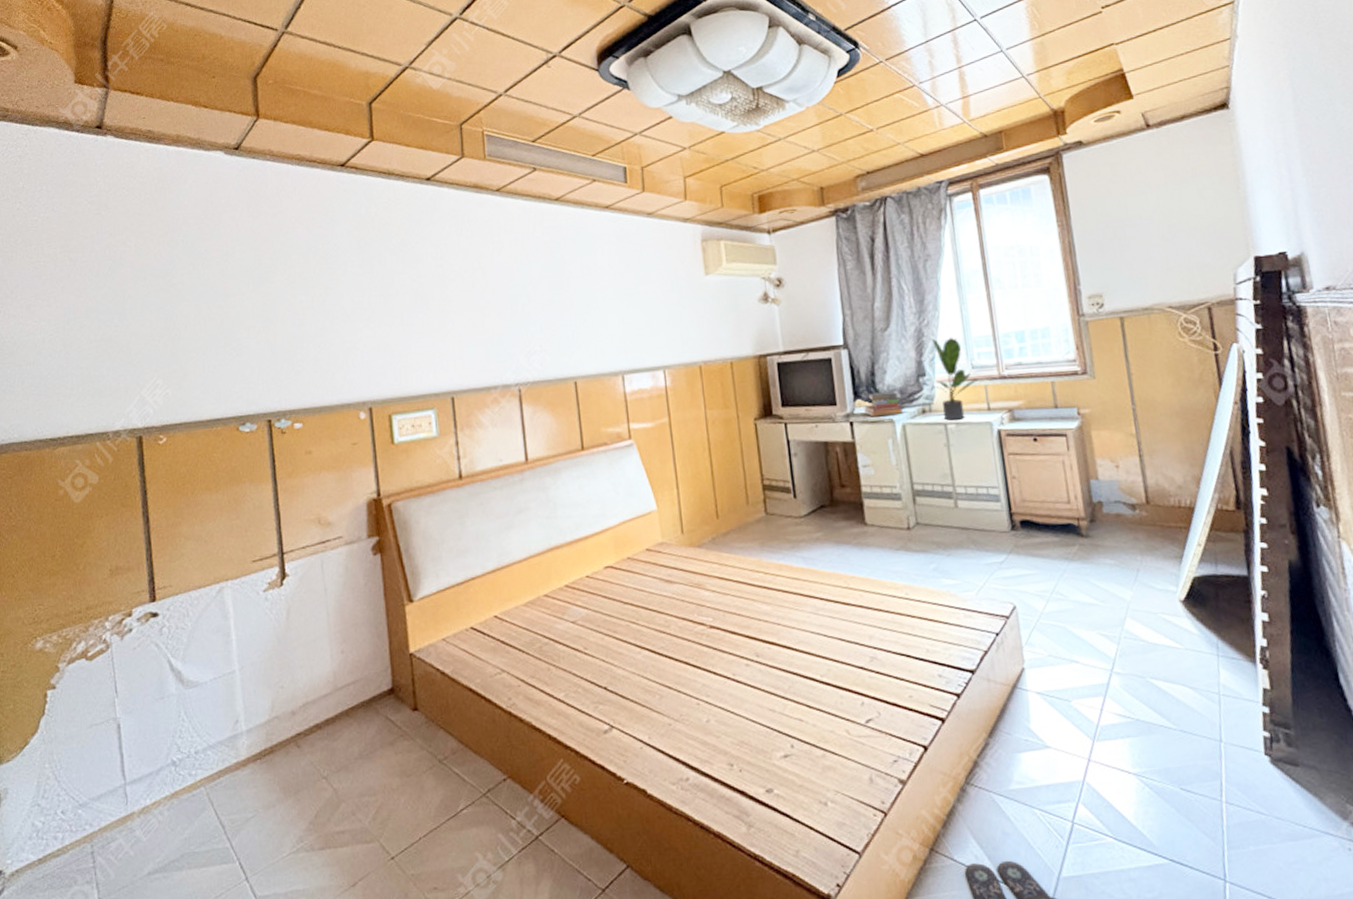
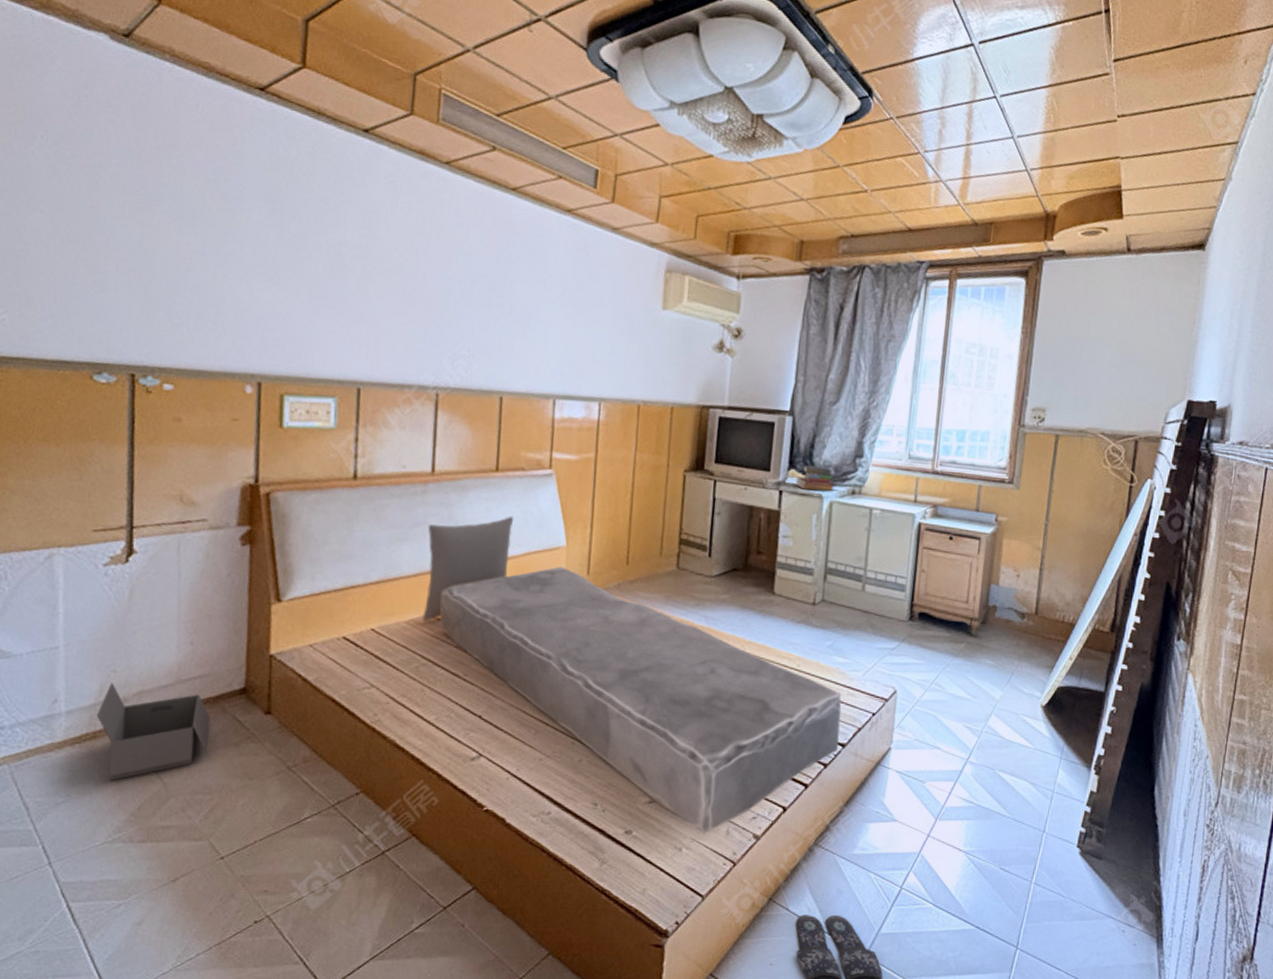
cardboard box: none [271,698,368,792] -> present [96,683,211,781]
pillow: none [529,489,609,602] -> present [422,516,514,621]
stone slab: none [552,530,969,784] -> present [439,566,842,834]
potted plant: present [930,337,978,421] -> none [867,421,912,507]

